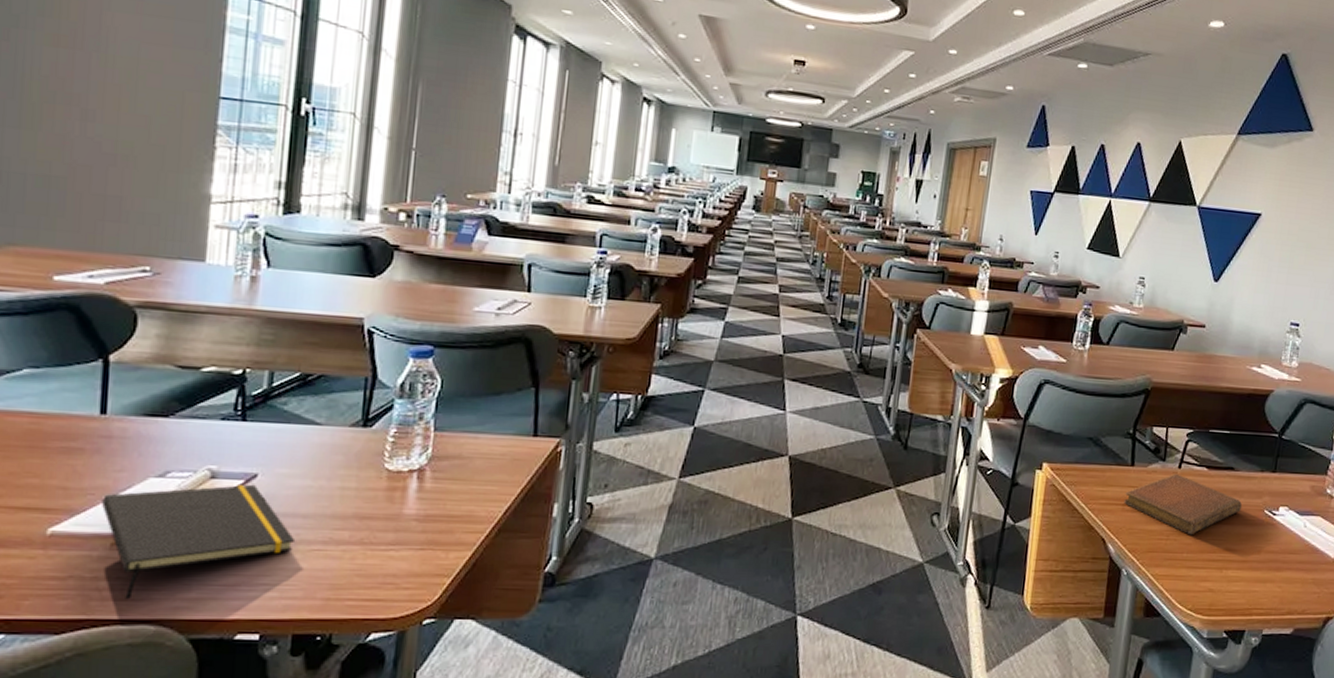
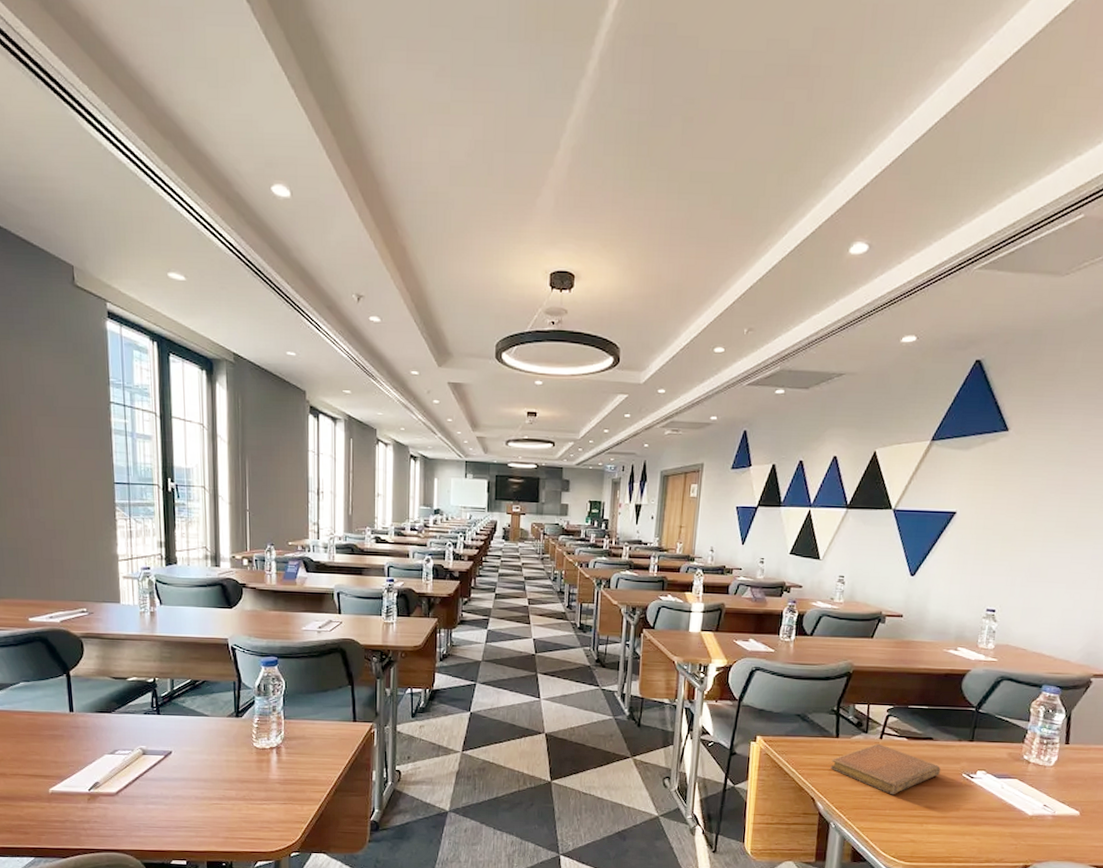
notepad: present [102,484,296,599] -> none [79,758,202,836]

